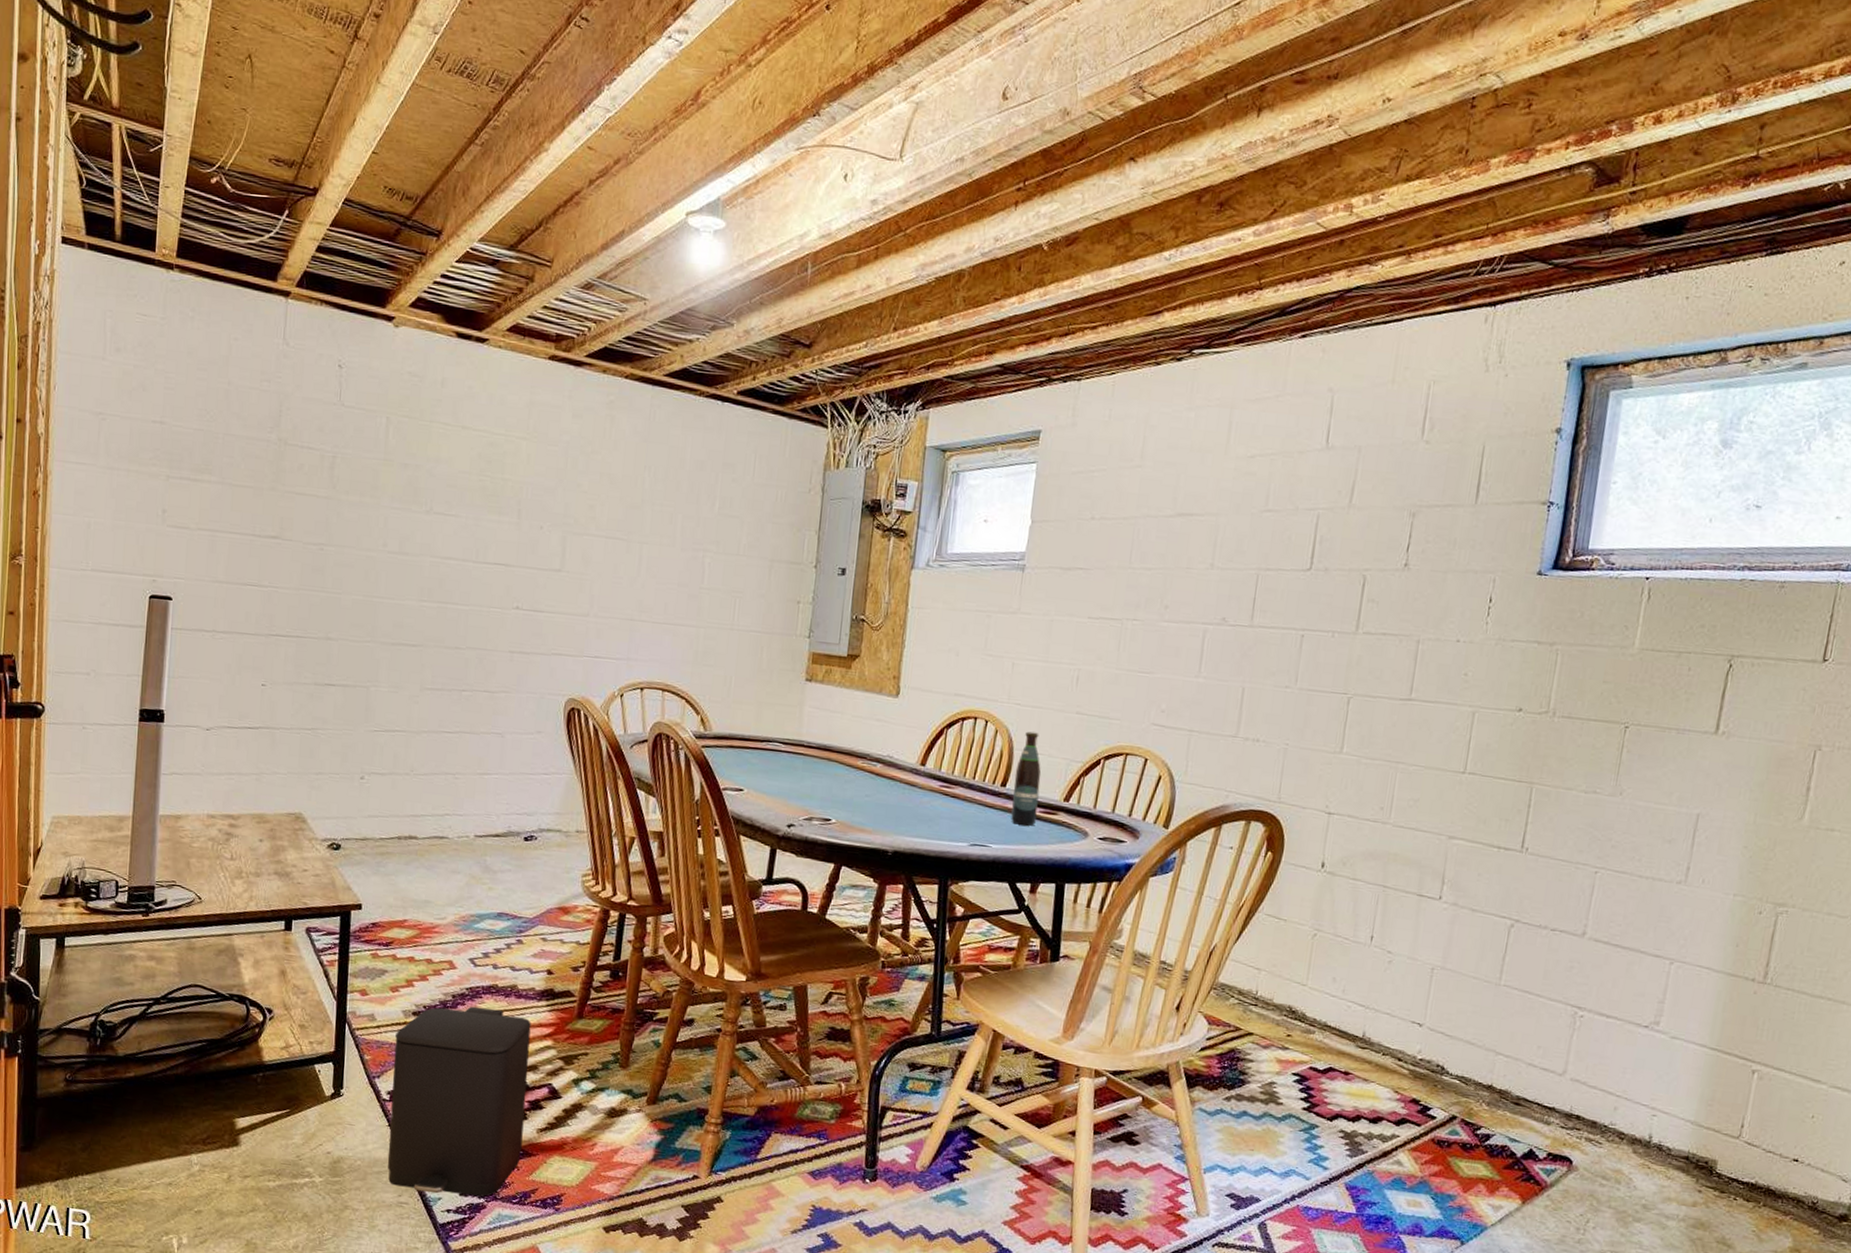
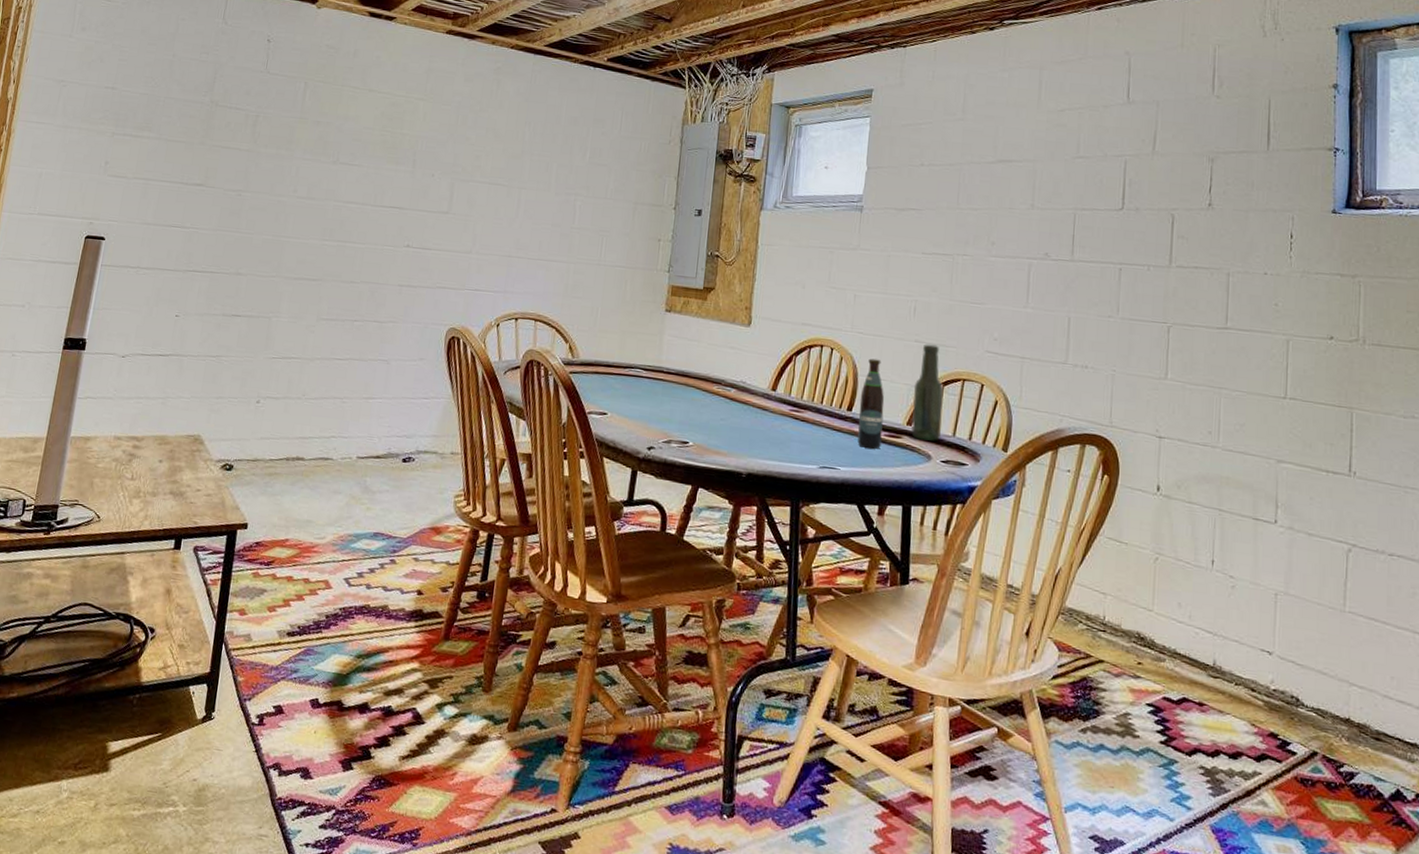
pedal bin: present [388,1006,531,1197] -> none [250,626,399,830]
beer bottle: none [1068,716,1105,818] -> present [911,344,944,441]

